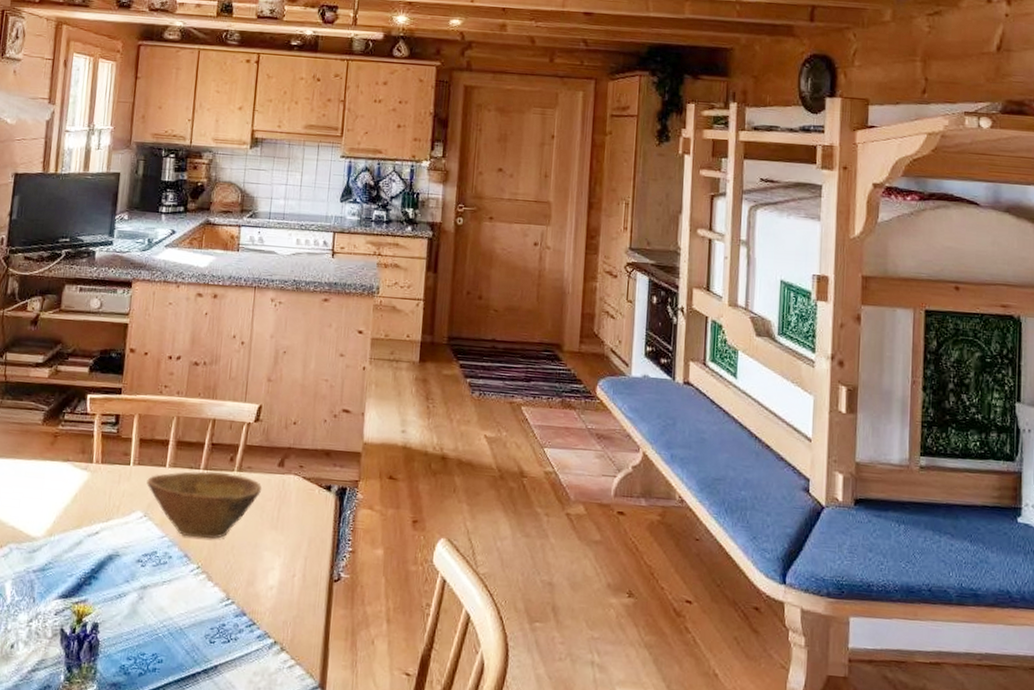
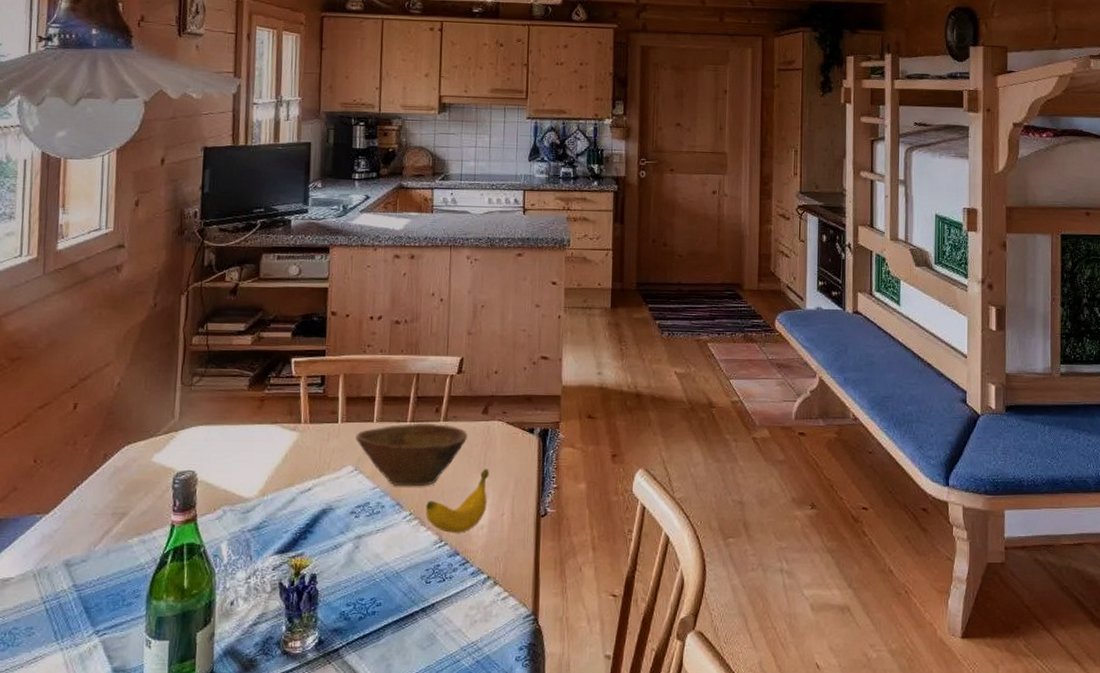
banana: none [214,525,282,592] -> present [426,469,489,533]

